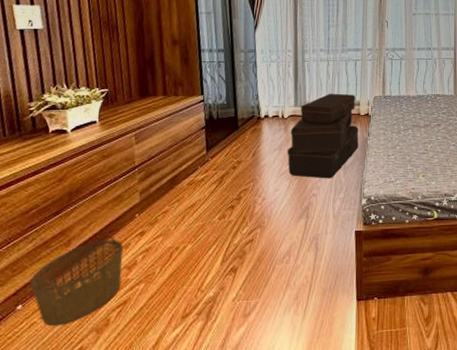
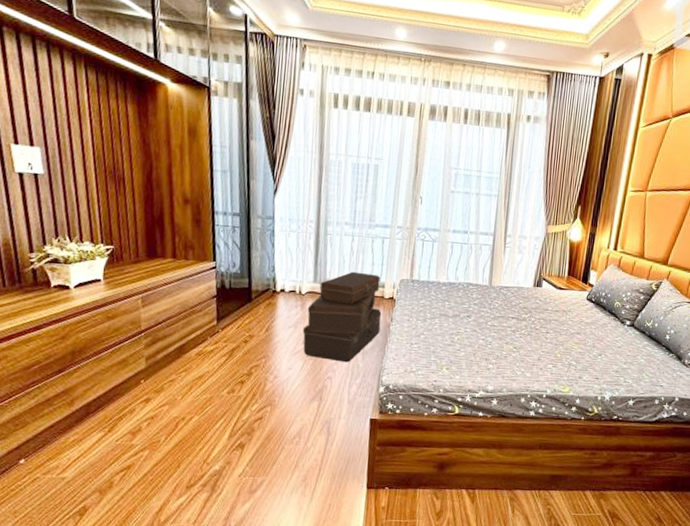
basket: present [30,233,124,326] -> none [32,397,128,484]

